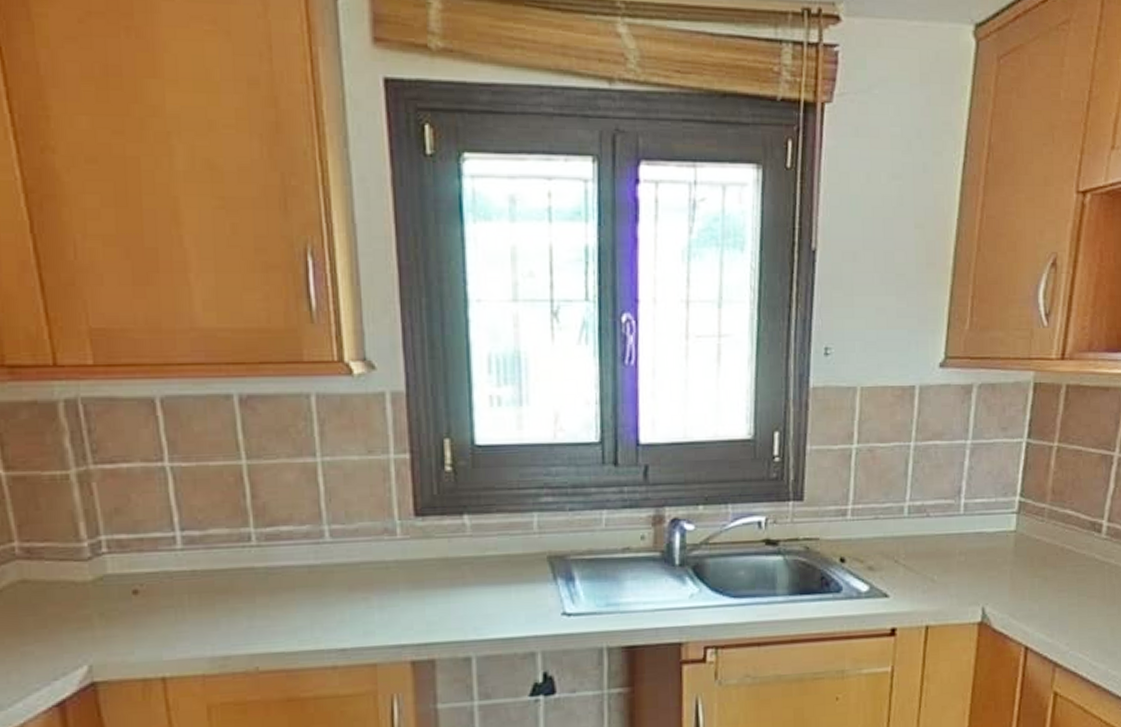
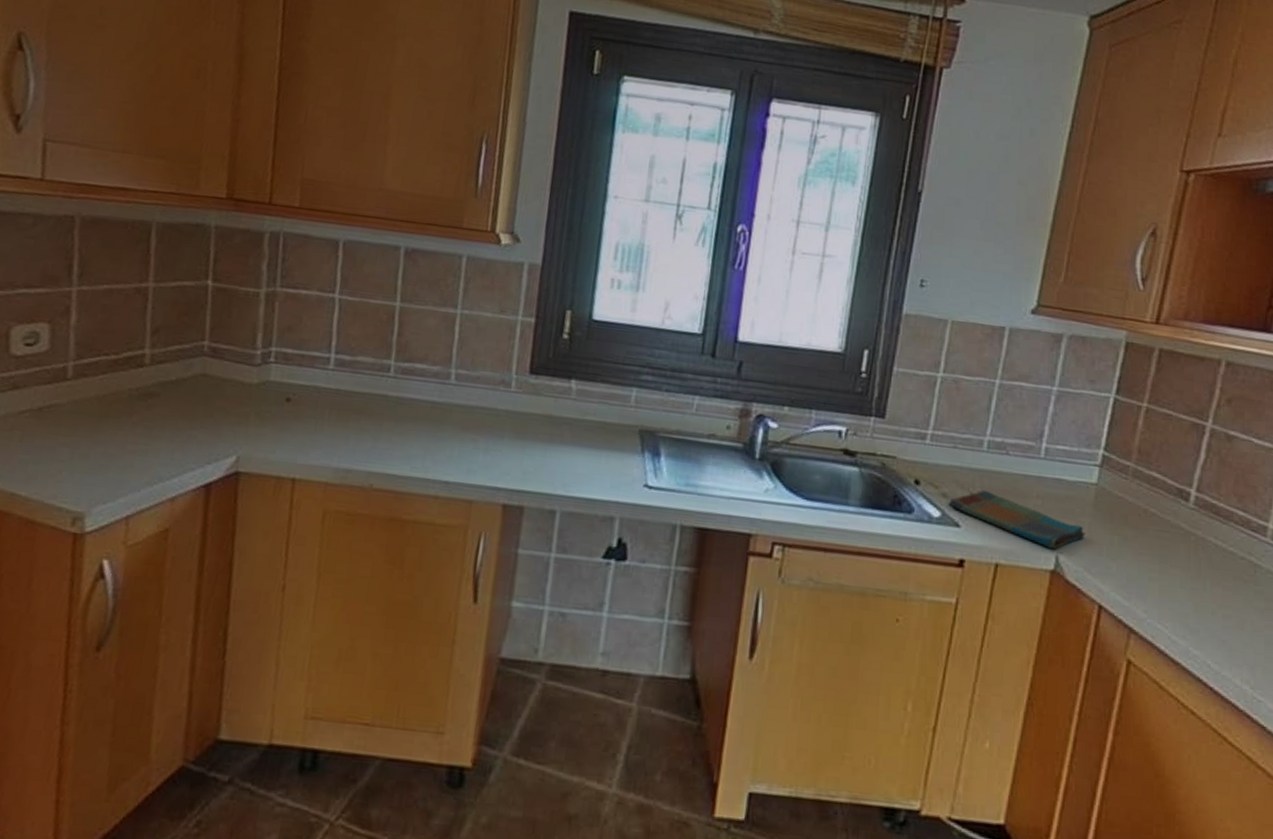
dish towel: none [875,556,1008,602] -> present [949,489,1085,550]

